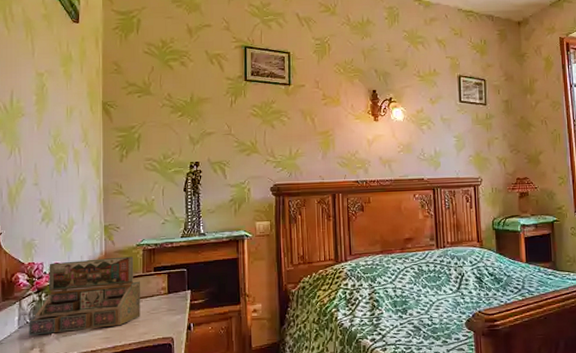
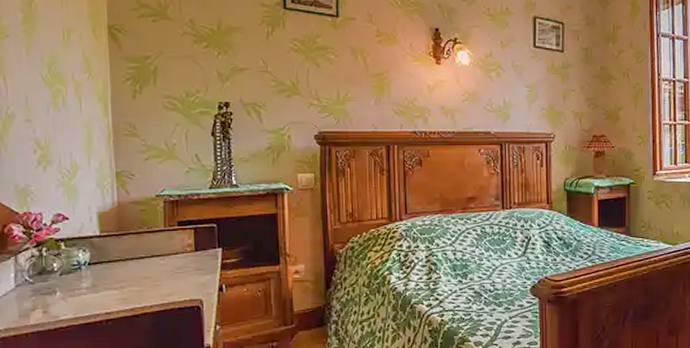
jewelry box: present [29,256,140,336] -> none [28,208,163,295]

